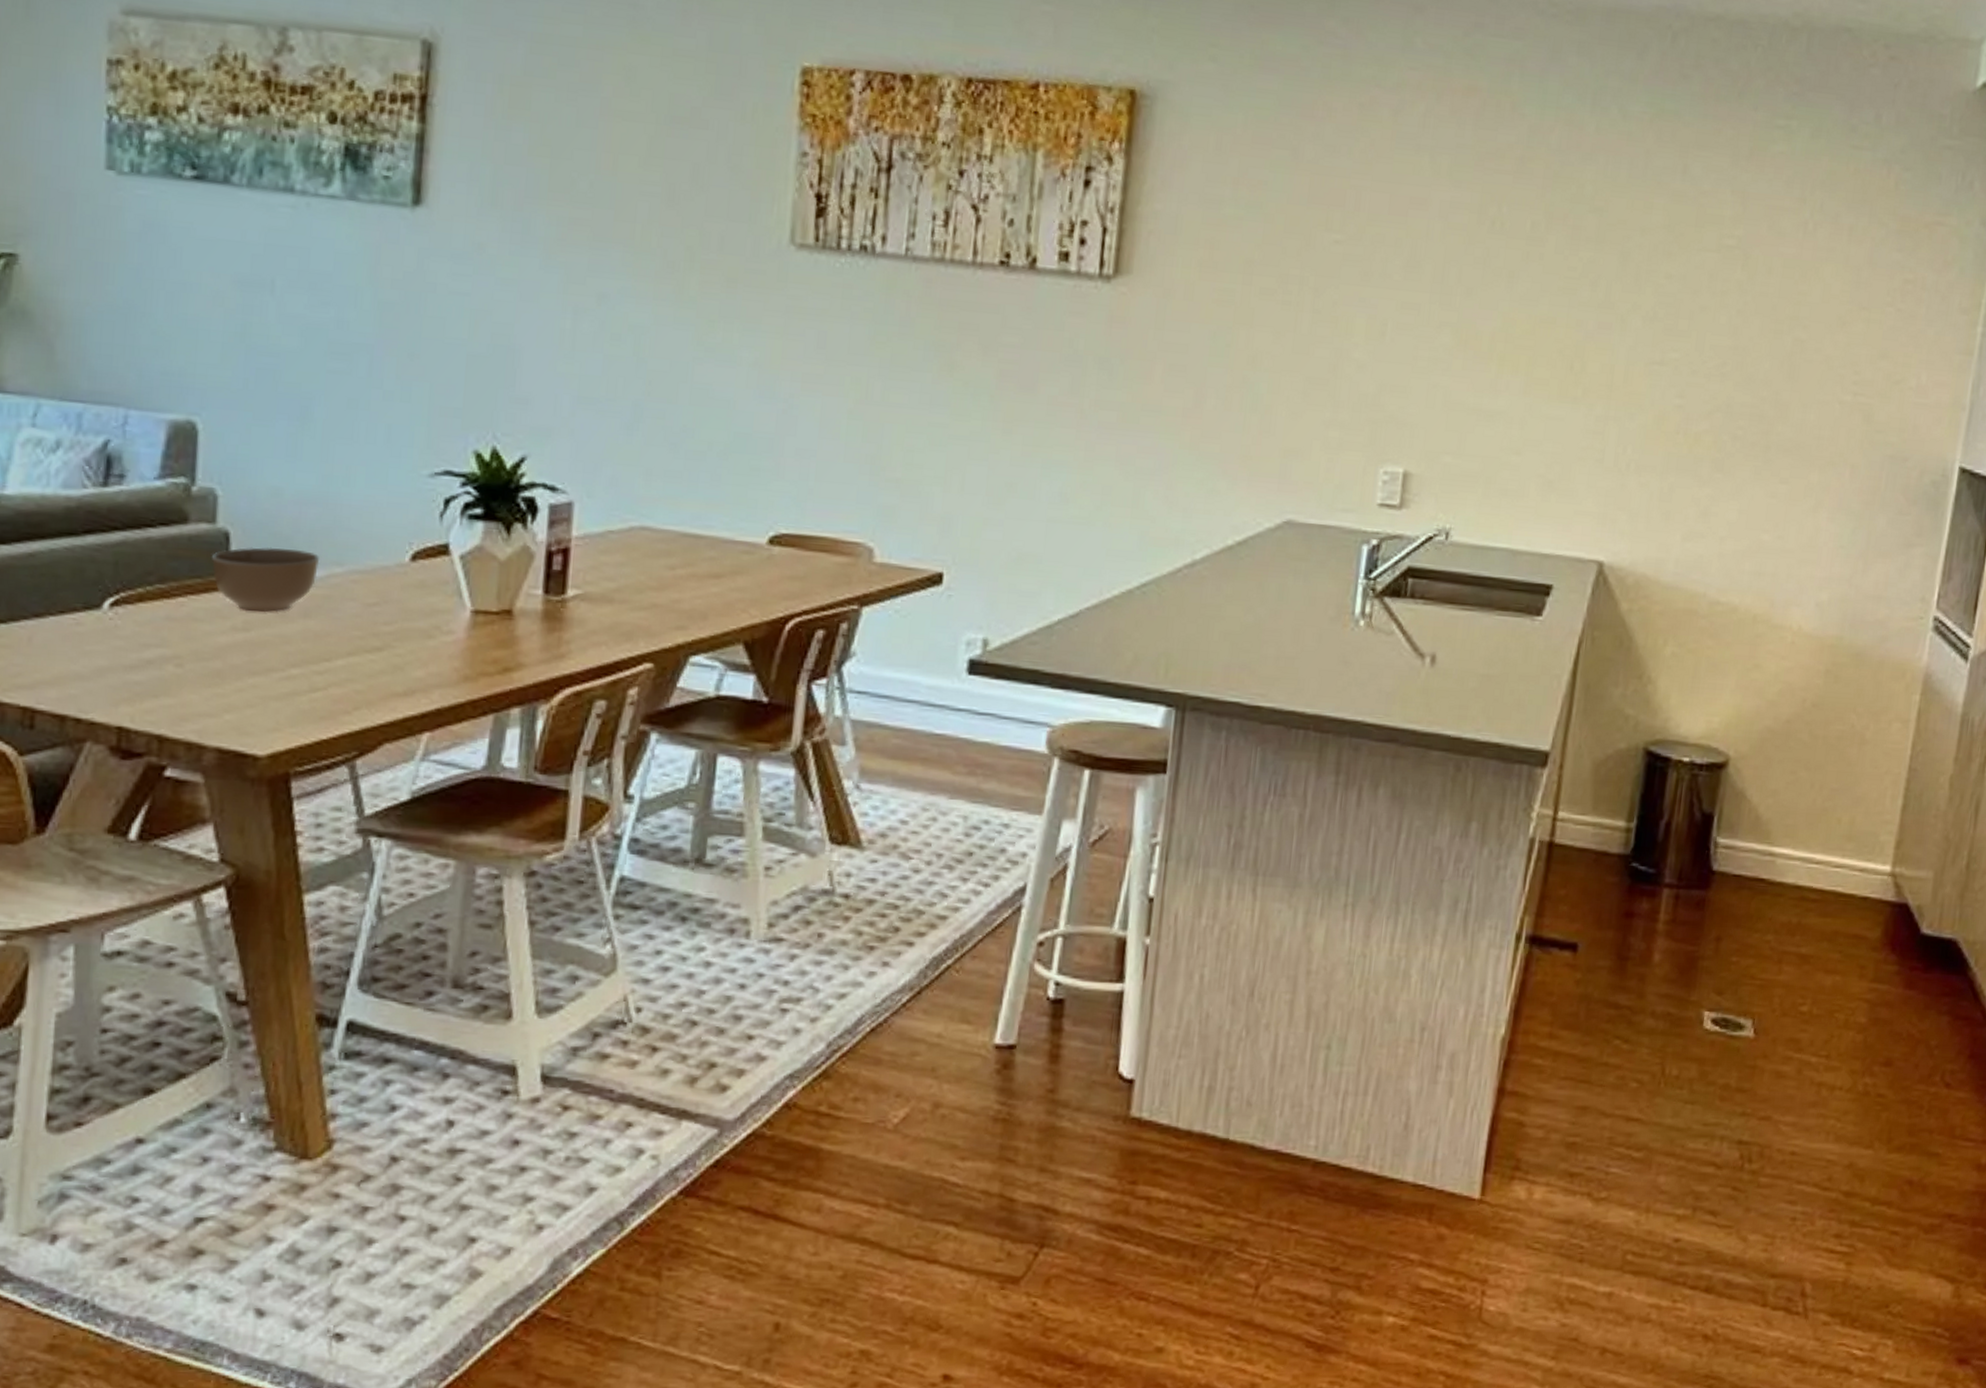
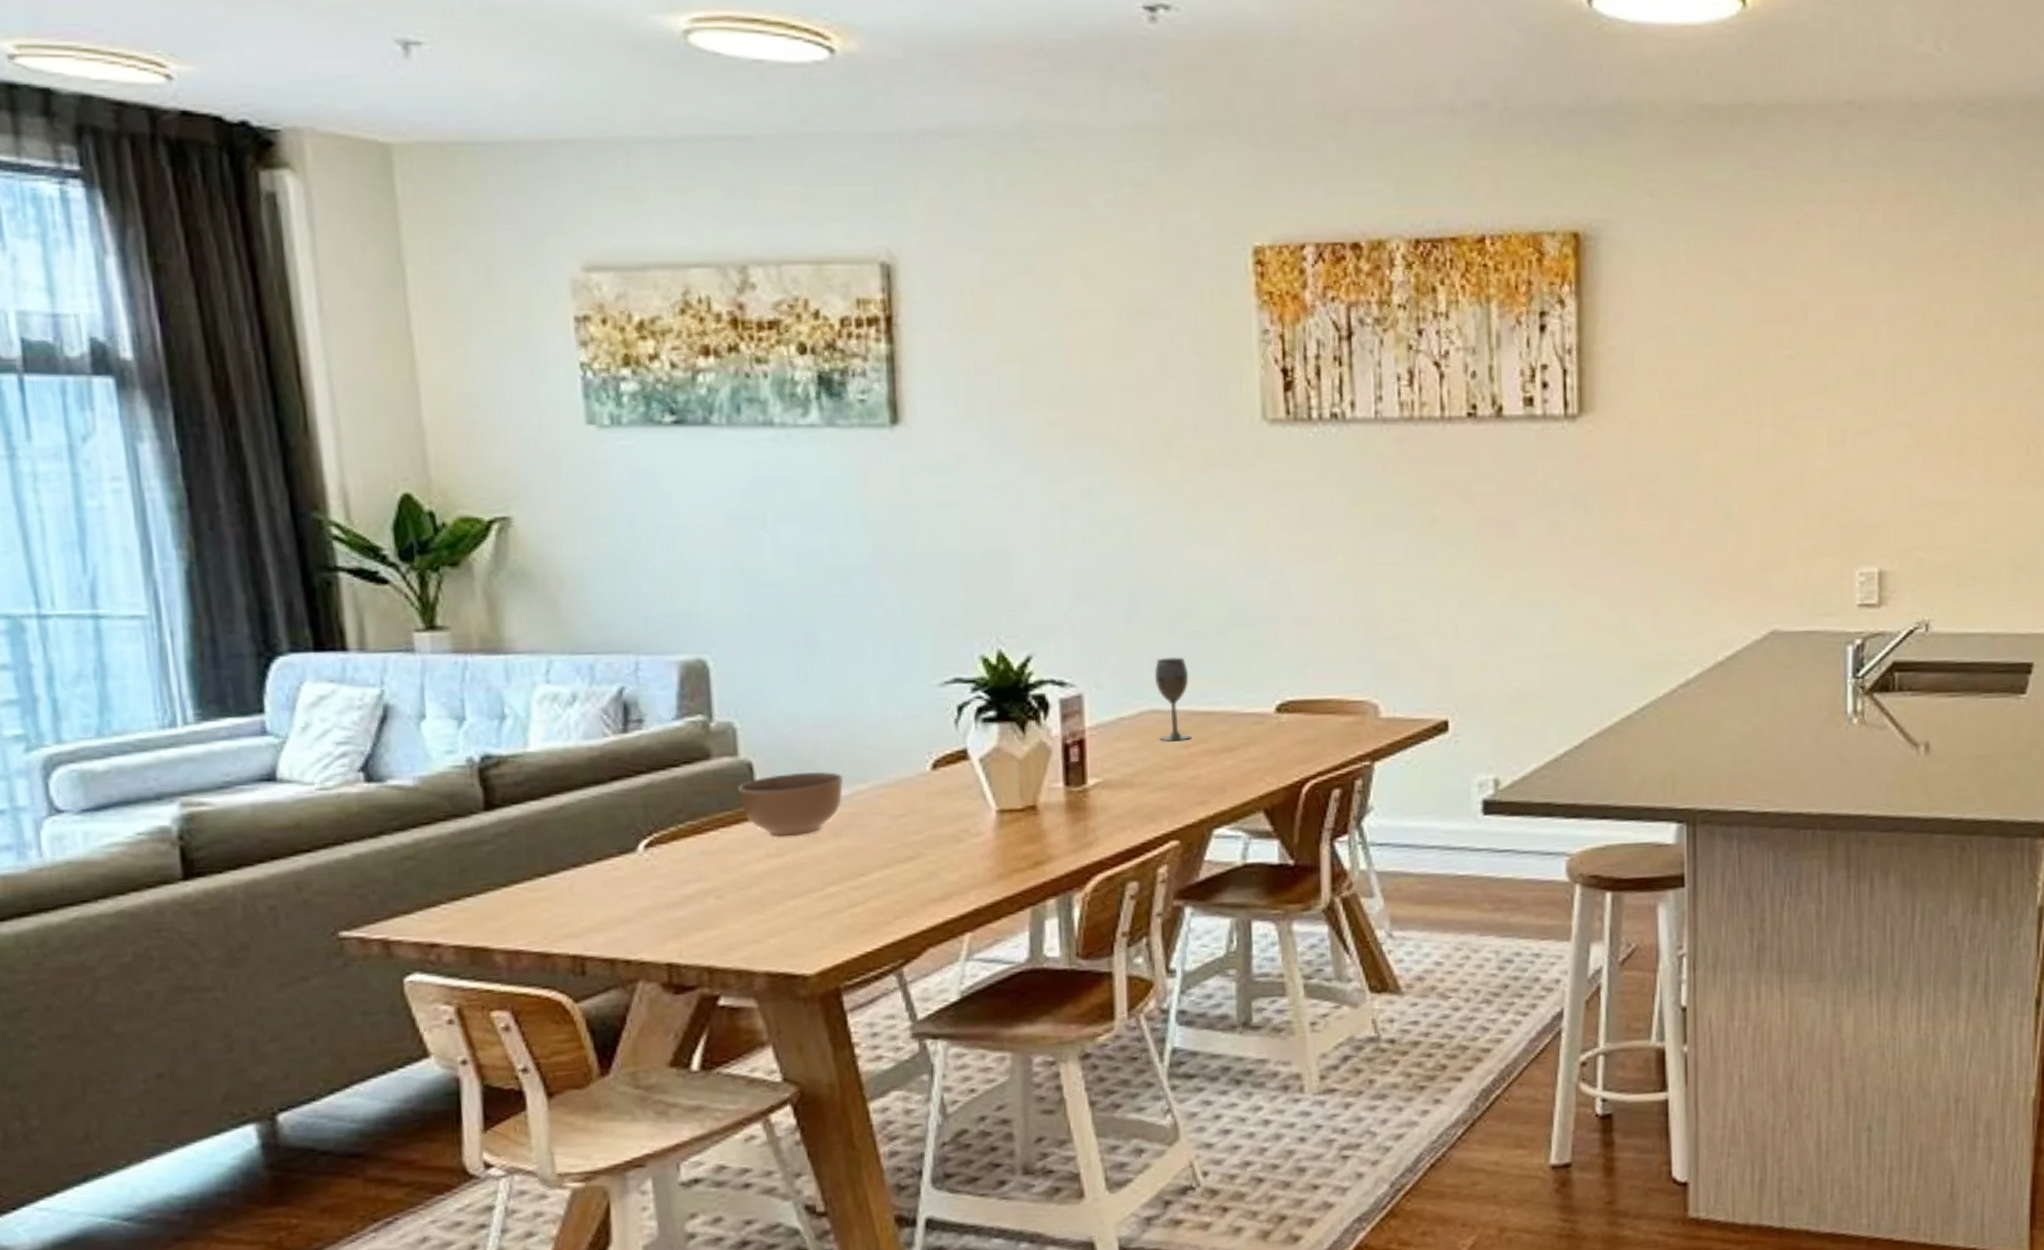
wine glass: none [647,474,684,562] -> present [1154,657,1191,742]

